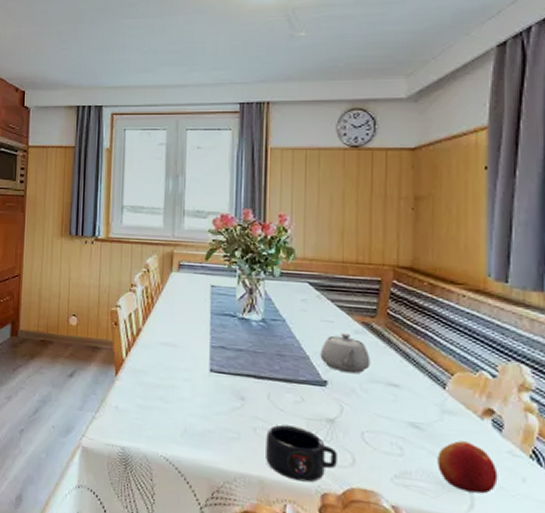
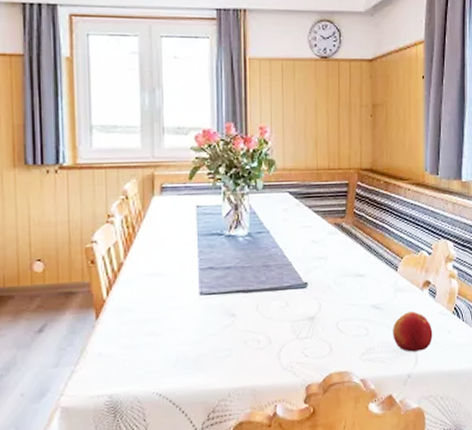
mug: present [266,424,337,483] -> none [256,330,318,381]
teapot: present [320,333,371,374] -> none [301,235,342,272]

